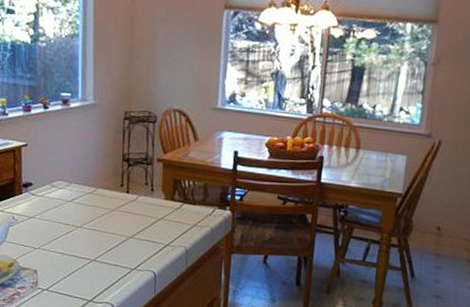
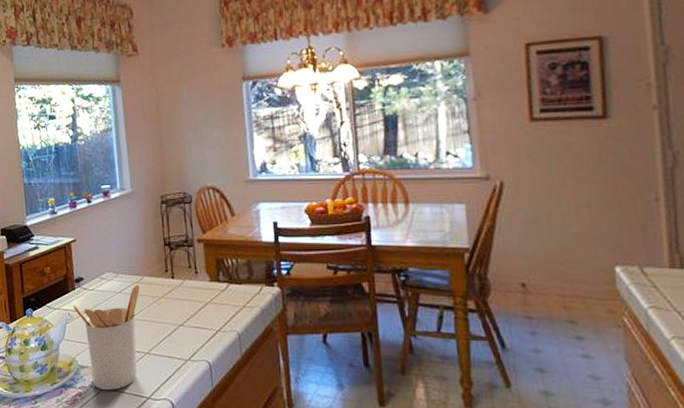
utensil holder: none [18,195,92,292] -> present [73,284,140,391]

